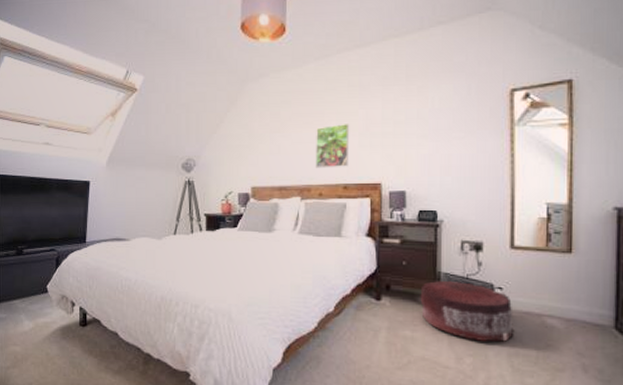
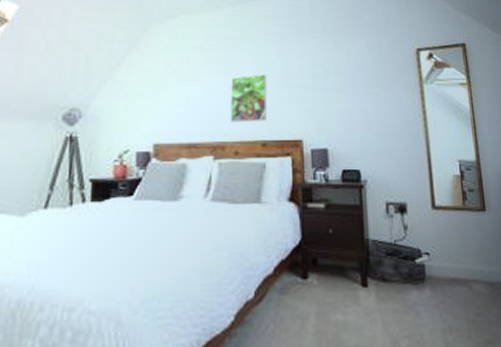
pouf: present [420,280,515,342] -> none [349,248,446,319]

